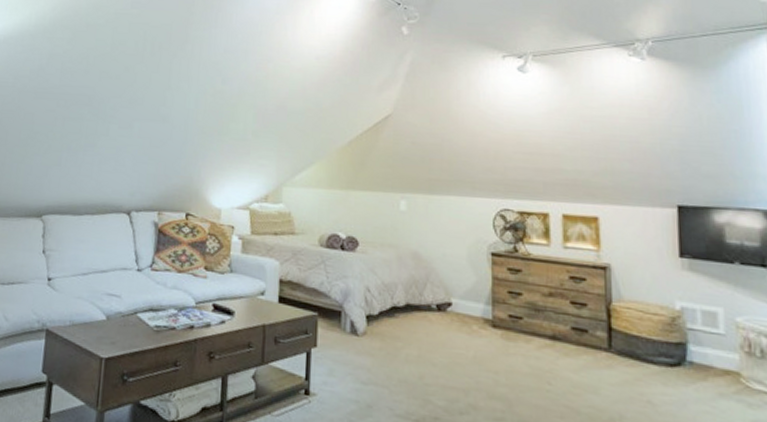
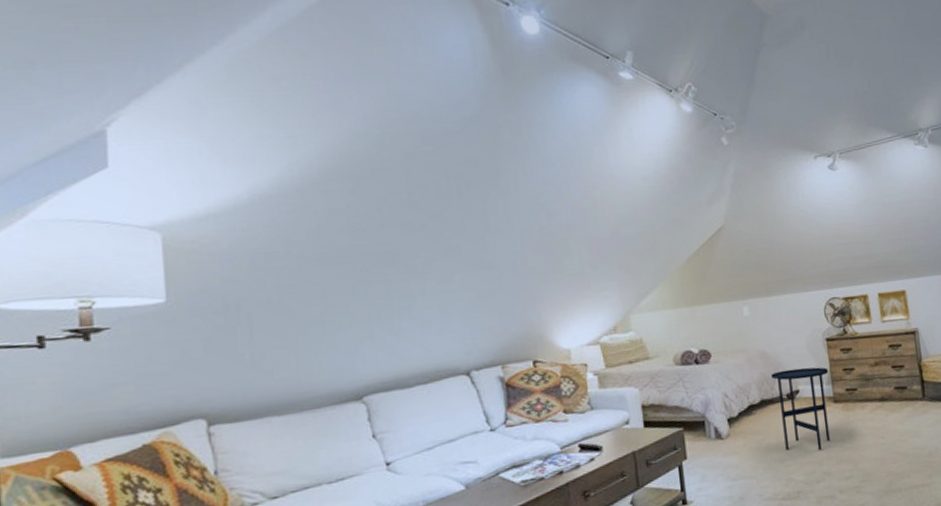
side table: none [421,276,490,377] -> present [770,367,830,451]

